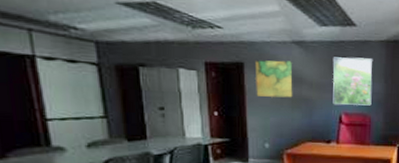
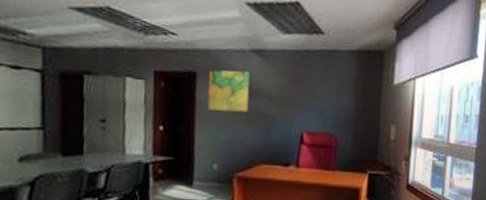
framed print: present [333,57,372,106] -> none [293,67,341,124]

